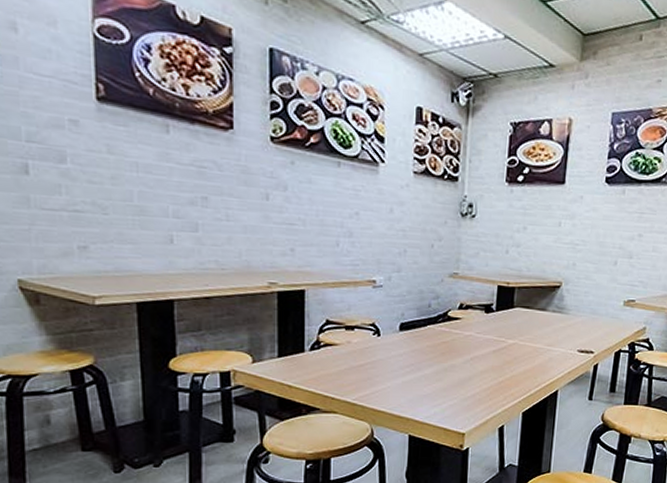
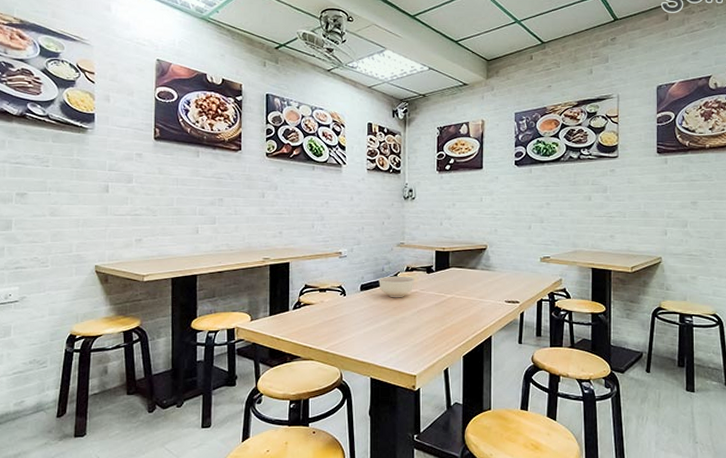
bowl: none [423,314,469,342] -> present [379,276,414,298]

